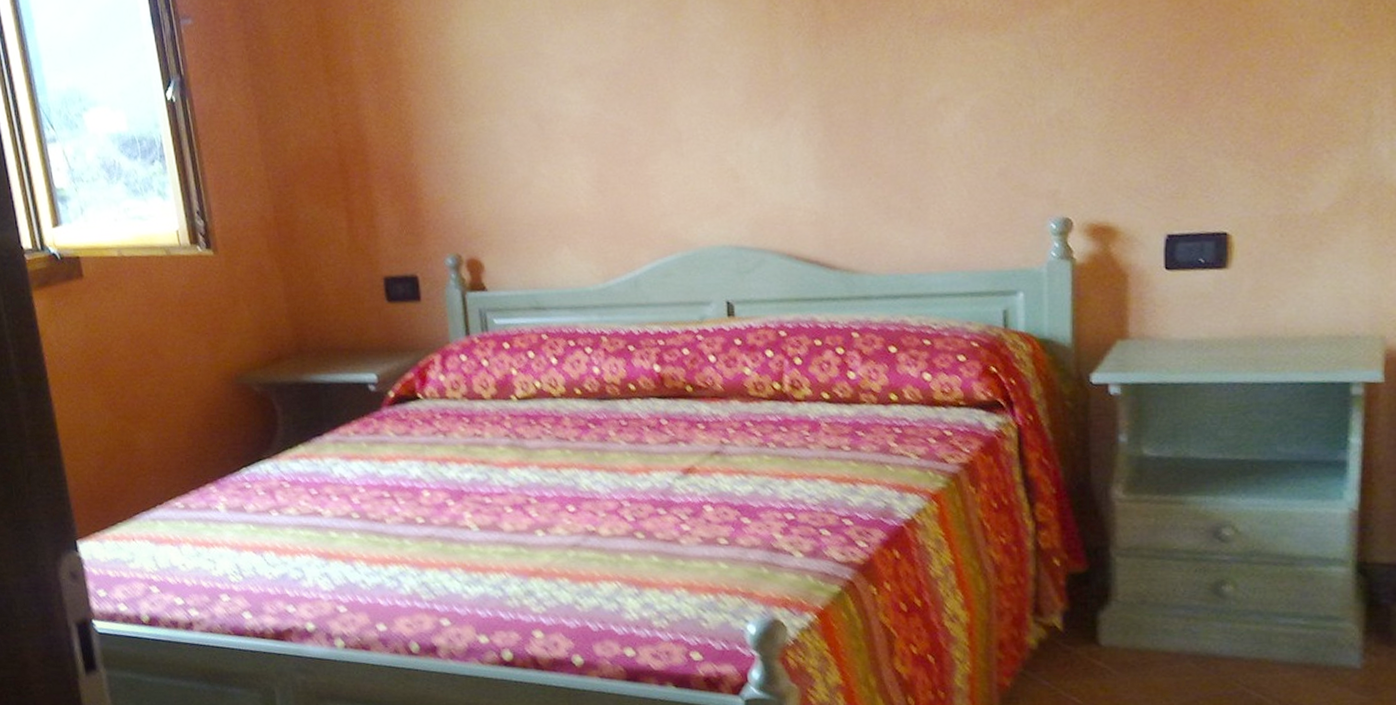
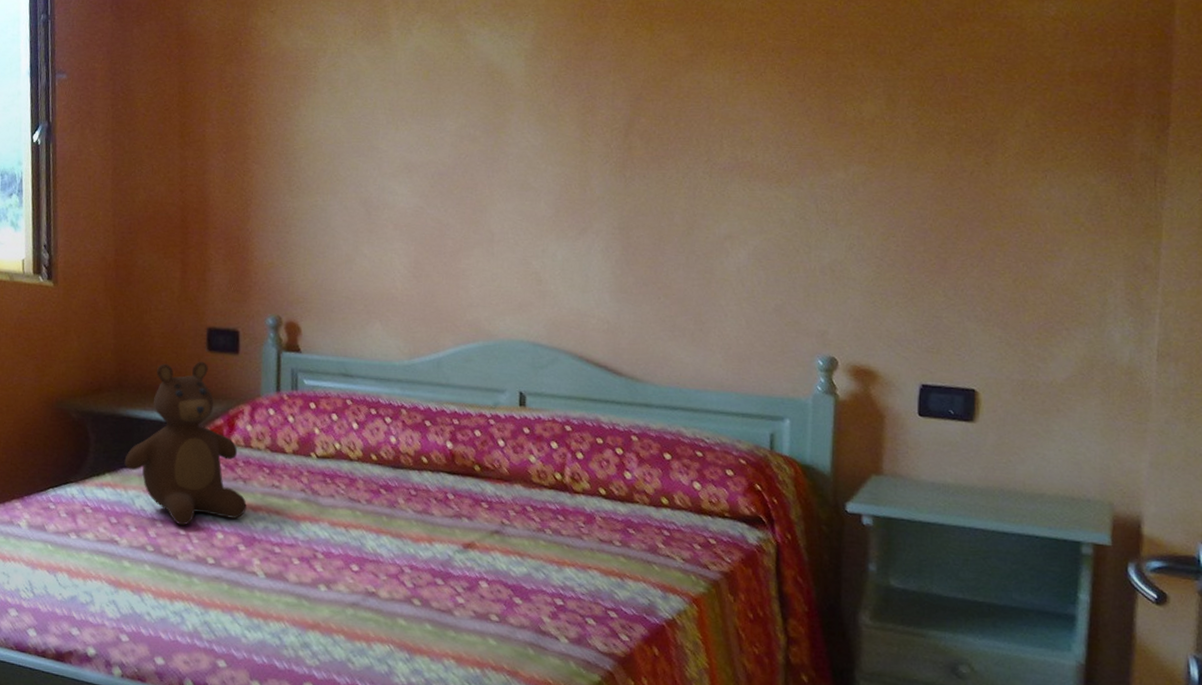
teddy bear: none [316,313,451,488] -> present [124,361,247,526]

